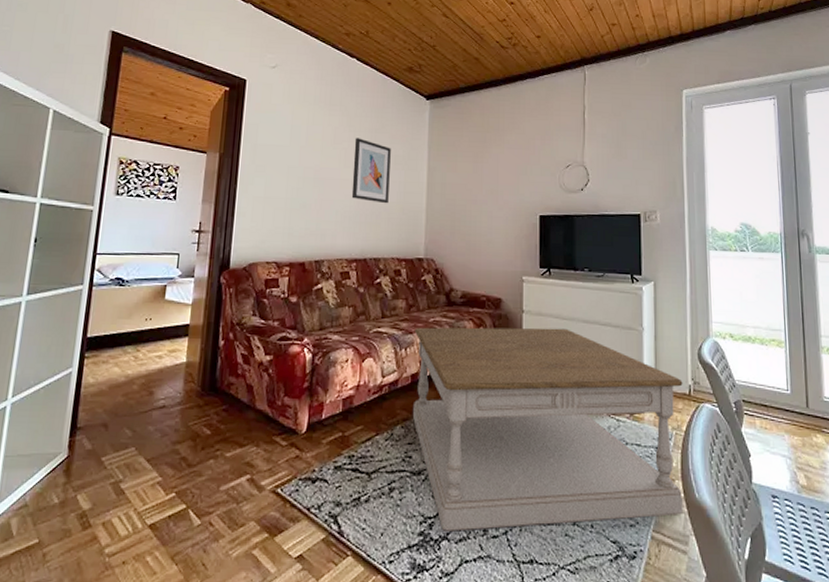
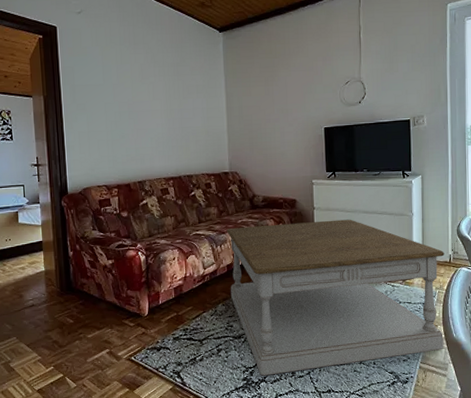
wall art: present [351,138,391,204] -> none [160,72,195,129]

